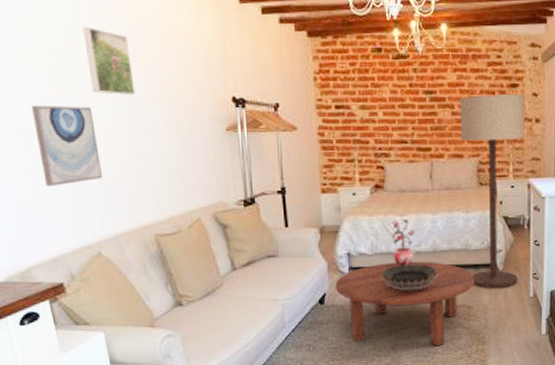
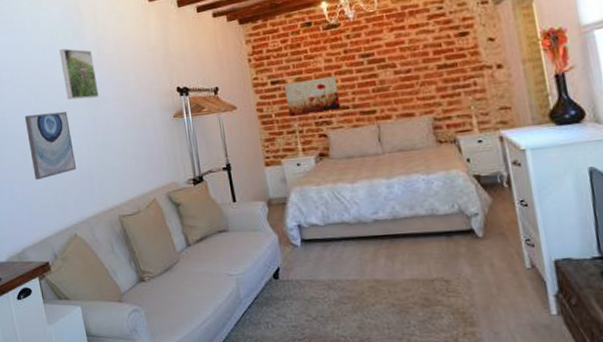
coffee table: present [336,261,474,347] -> none [288,230,449,328]
wall art: none [347,108,400,145] -> present [283,75,341,117]
decorative bowl: present [382,264,438,291] -> none [337,234,402,264]
potted plant: present [391,218,415,267] -> none [341,185,372,237]
floor lamp: present [460,94,525,288] -> none [401,41,506,259]

